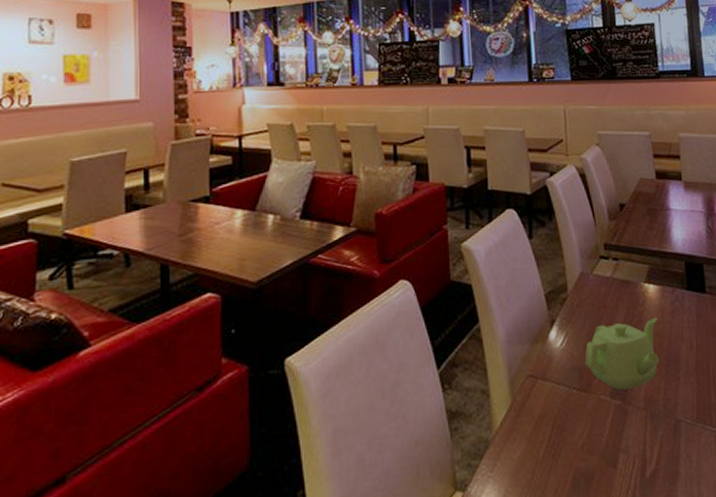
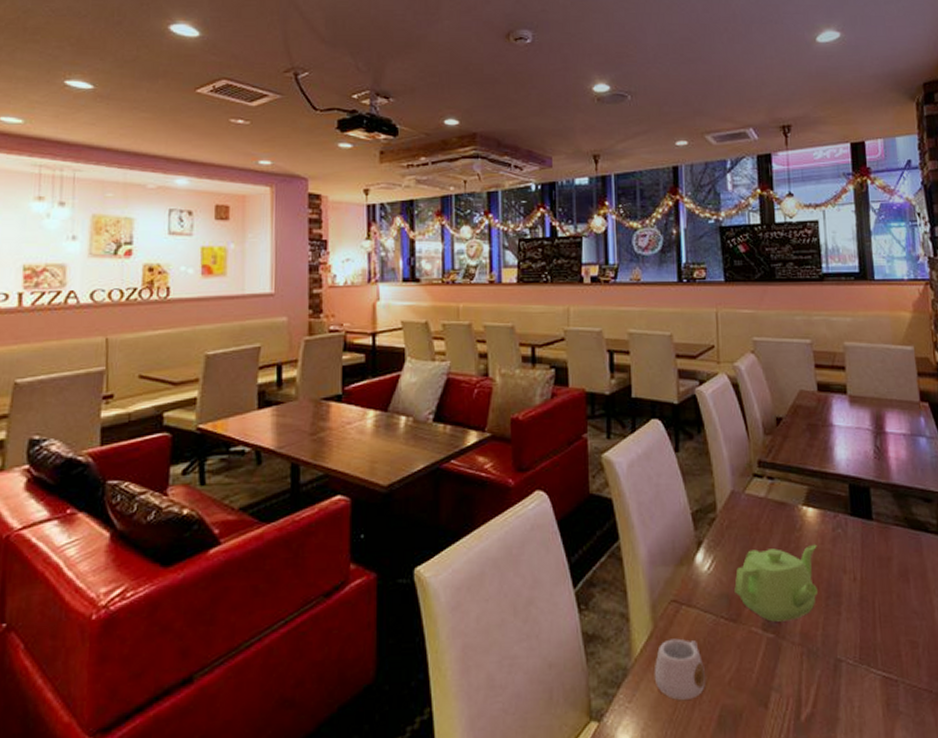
mug: none [513,410,560,467] -> present [654,638,705,700]

